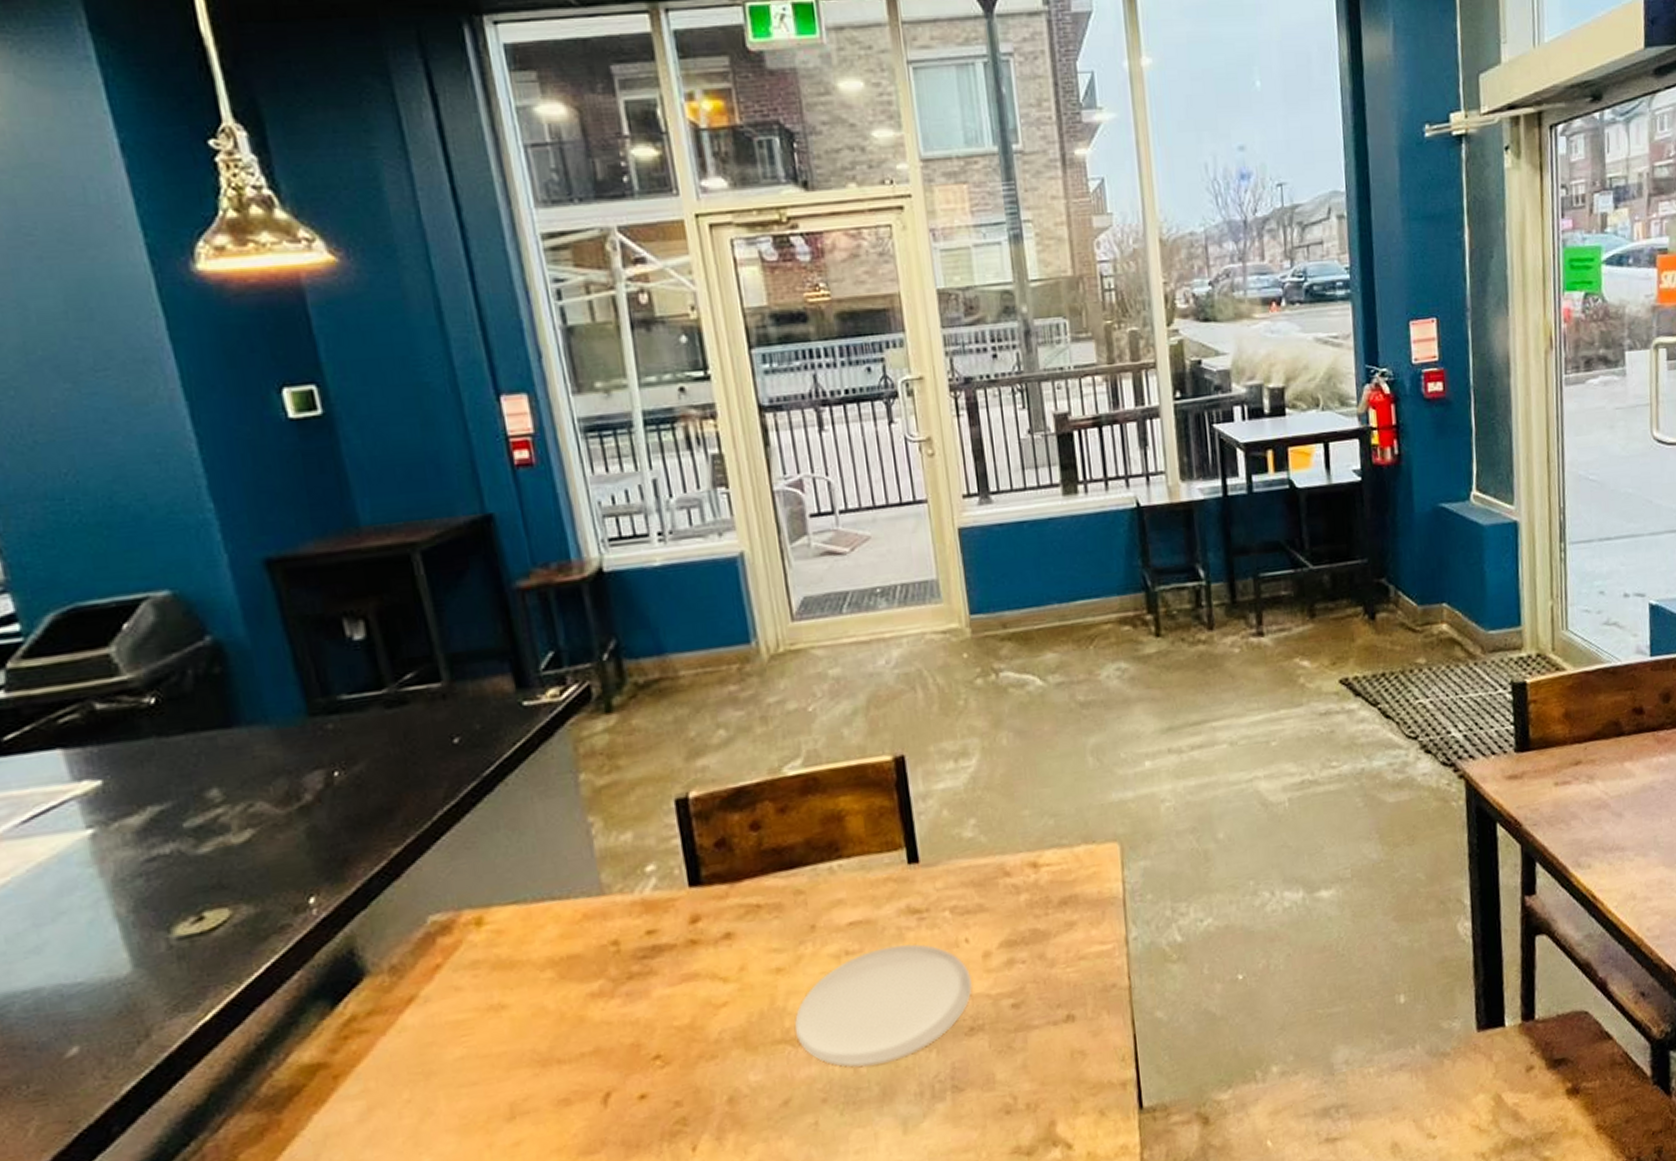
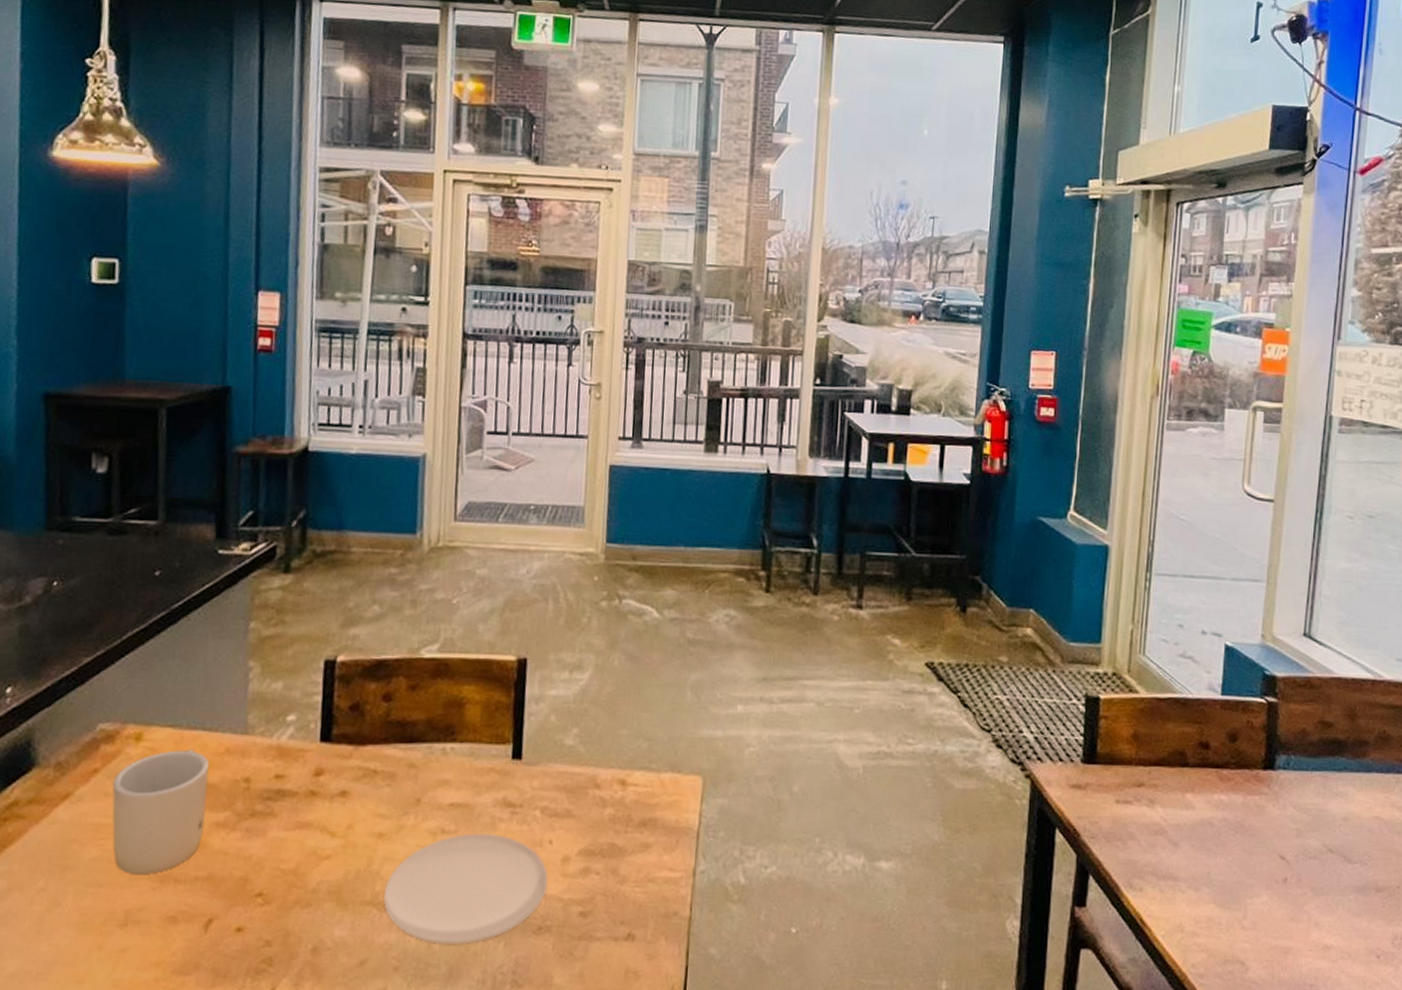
mug: none [461,922,579,1066] -> present [112,749,210,874]

